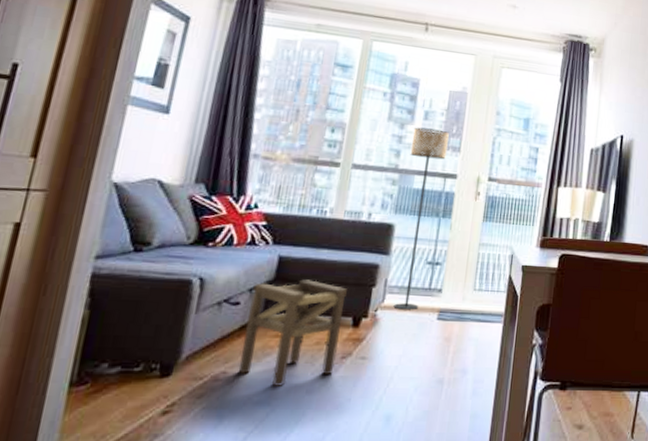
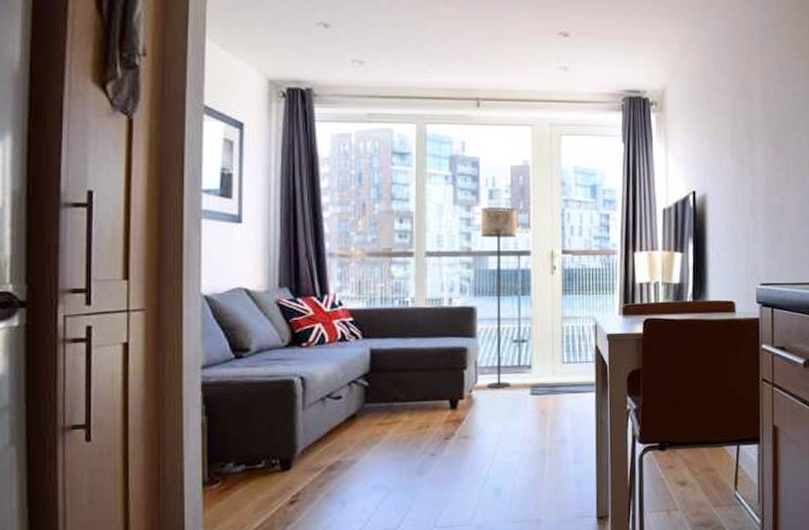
stool: present [238,279,347,386] -> none [350,368,441,470]

